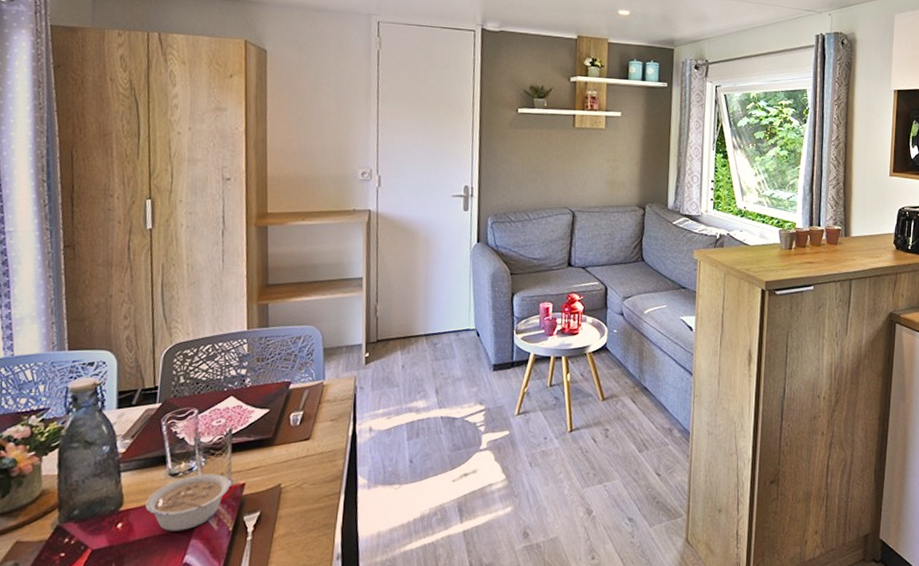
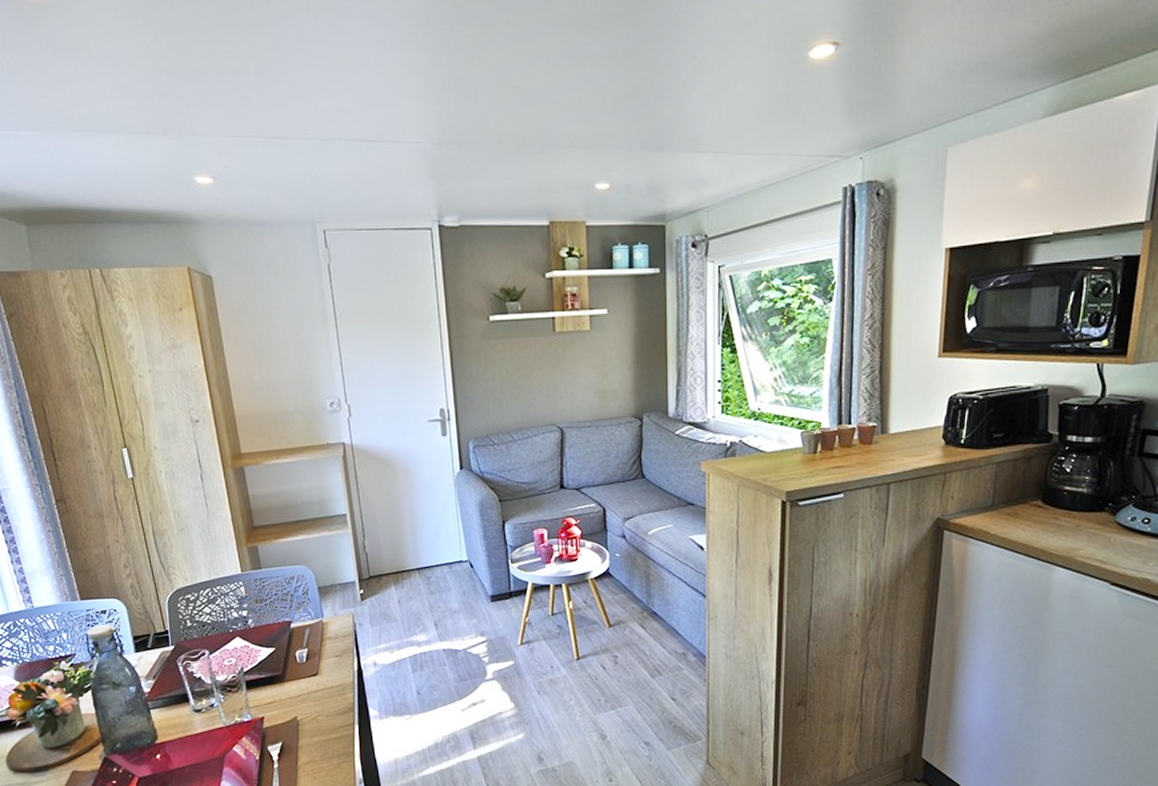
legume: present [146,474,230,531] -> none [177,709,250,761]

